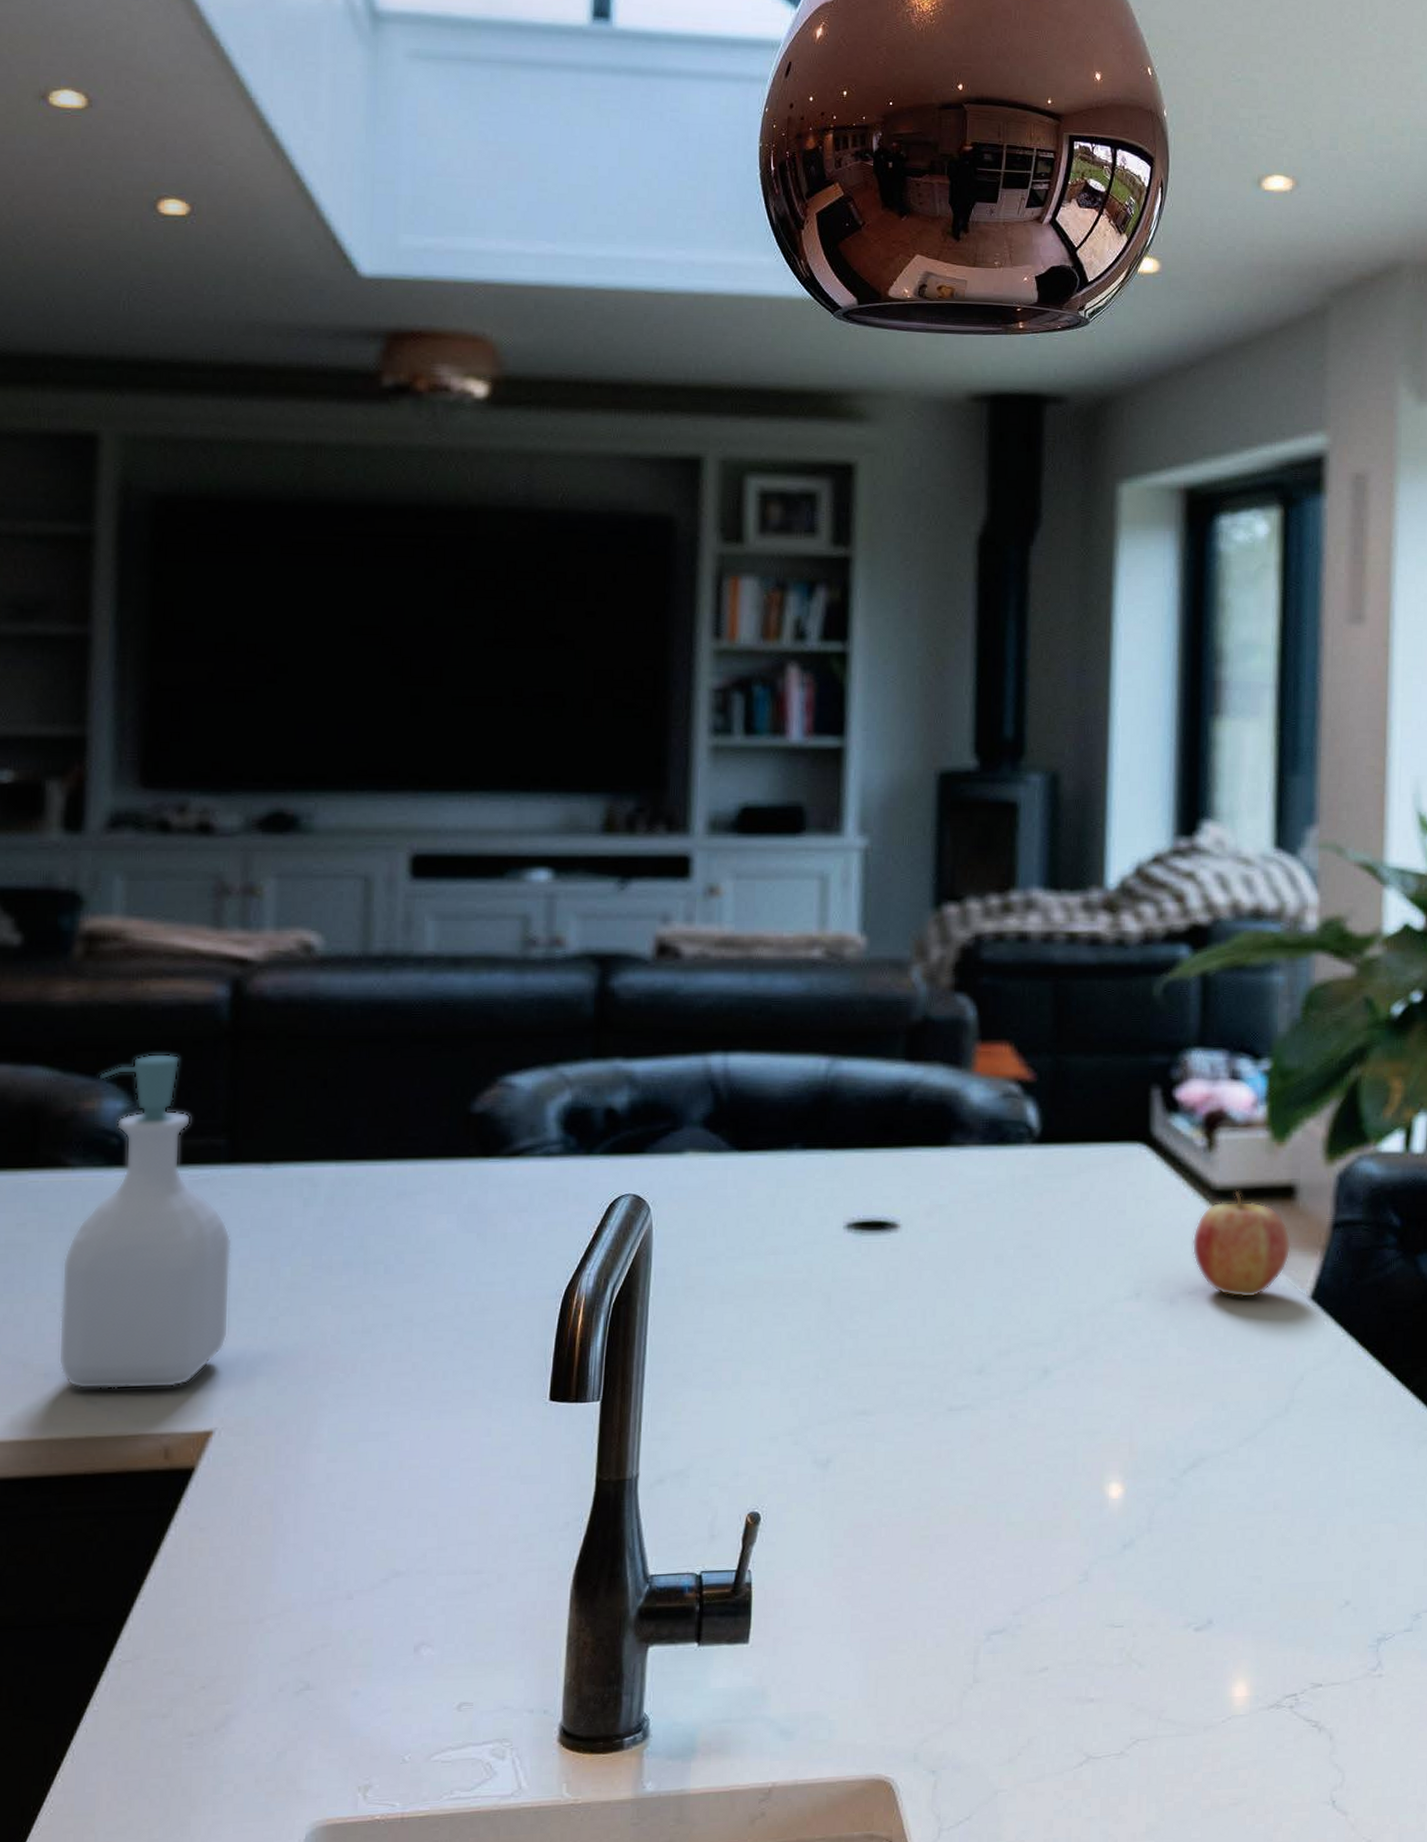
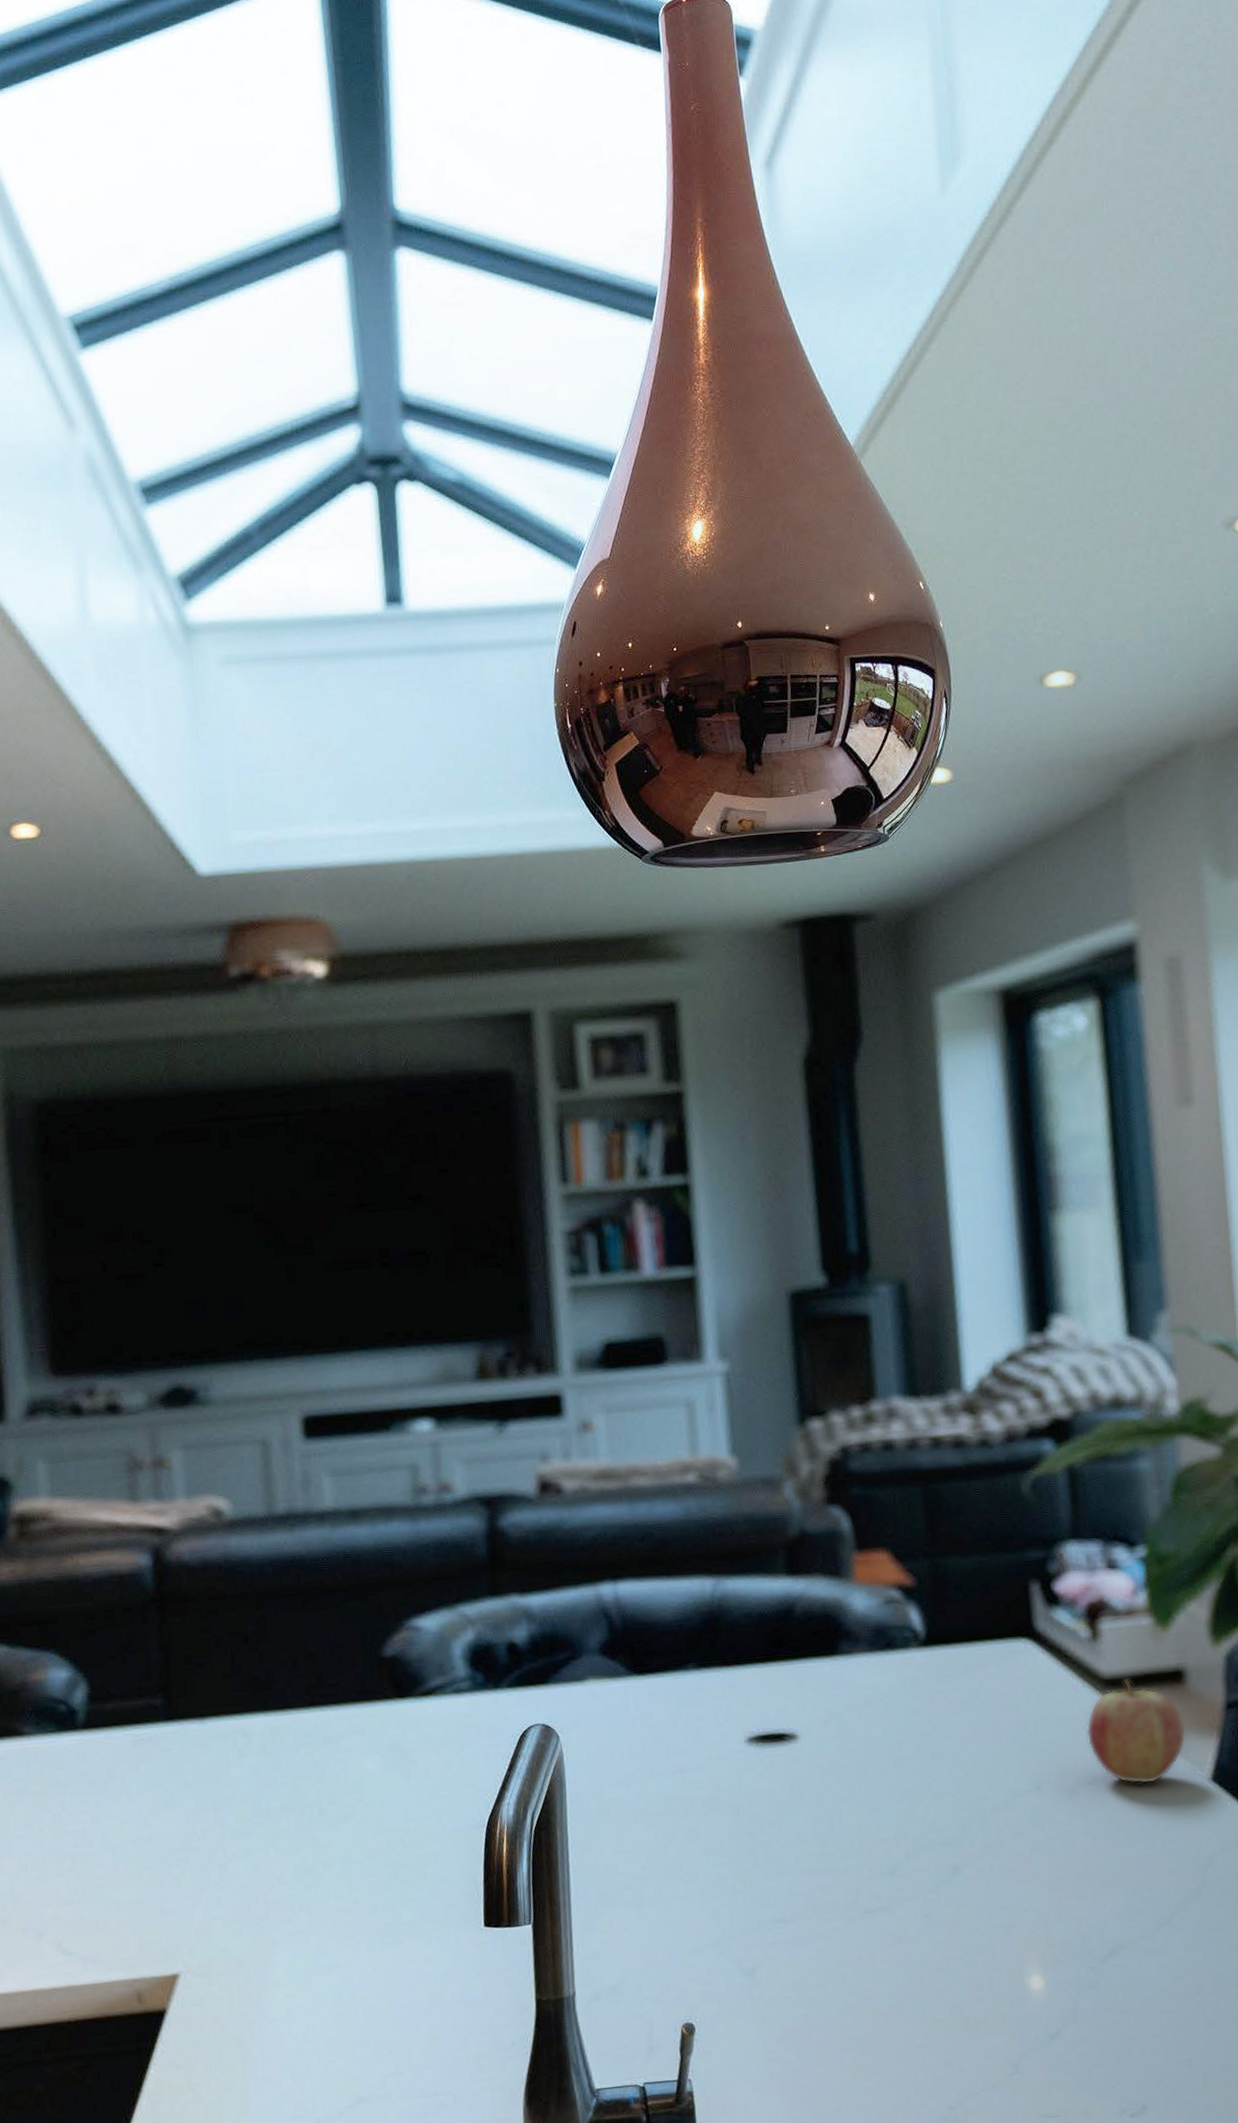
soap bottle: present [58,1053,232,1390] -> none [28,1622,184,1942]

